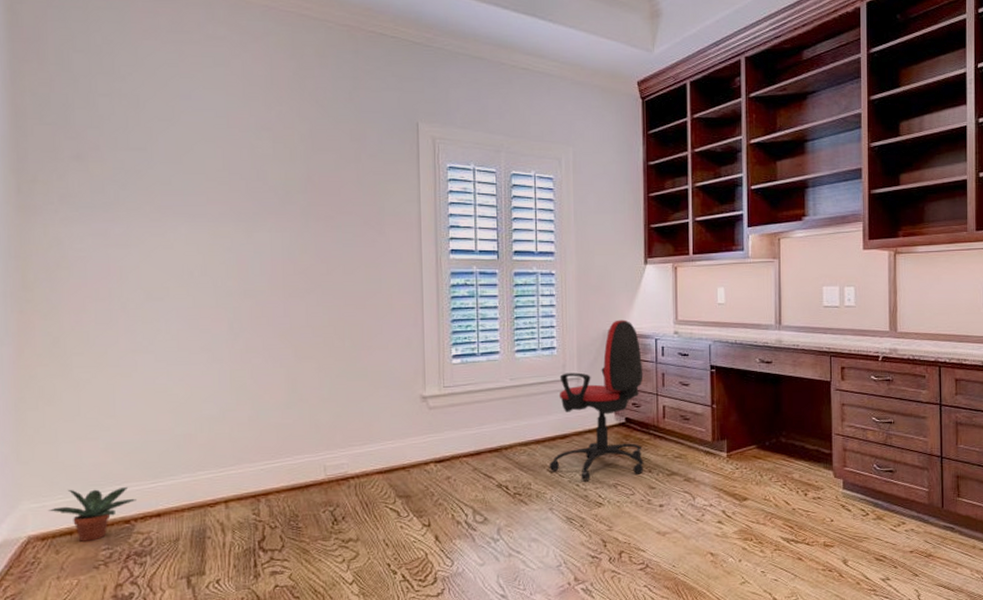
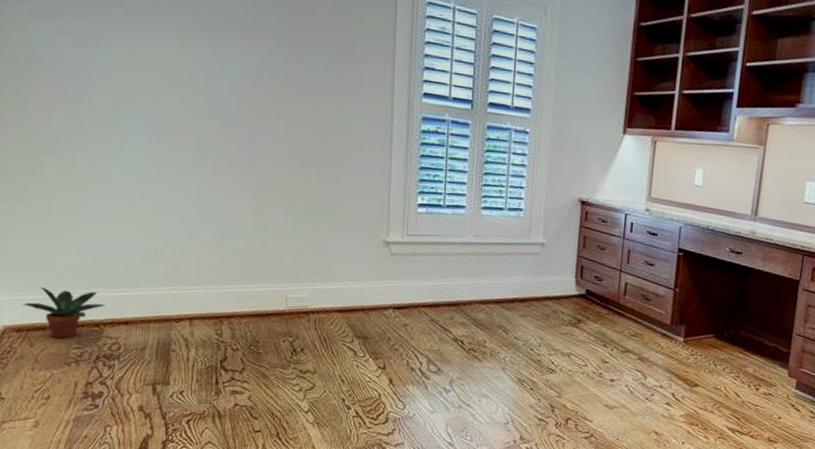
office chair: present [549,319,644,481] -> none [505,189,609,347]

